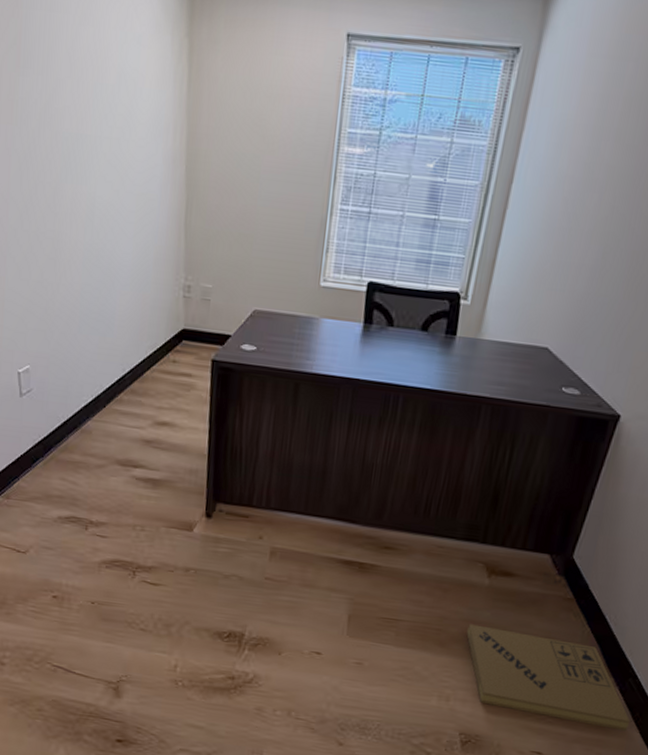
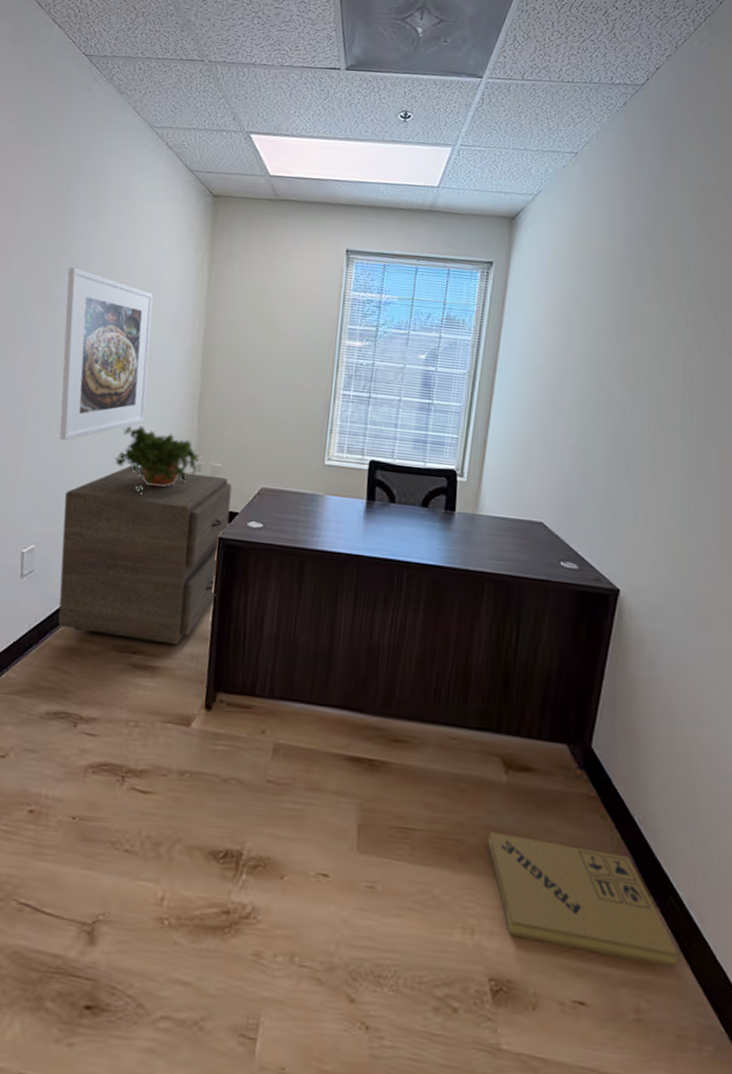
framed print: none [30,59,129,260] -> present [59,267,154,441]
filing cabinet: none [53,286,224,460] -> present [58,466,232,645]
potted plant: none [100,243,189,314] -> present [113,425,199,493]

